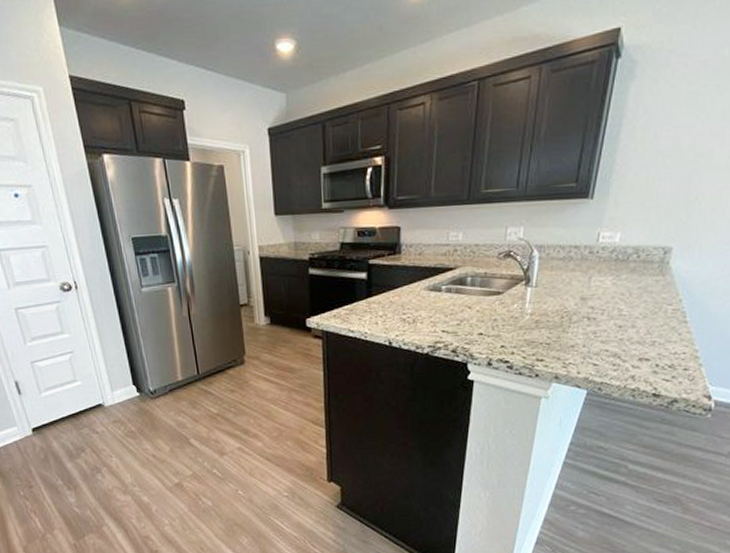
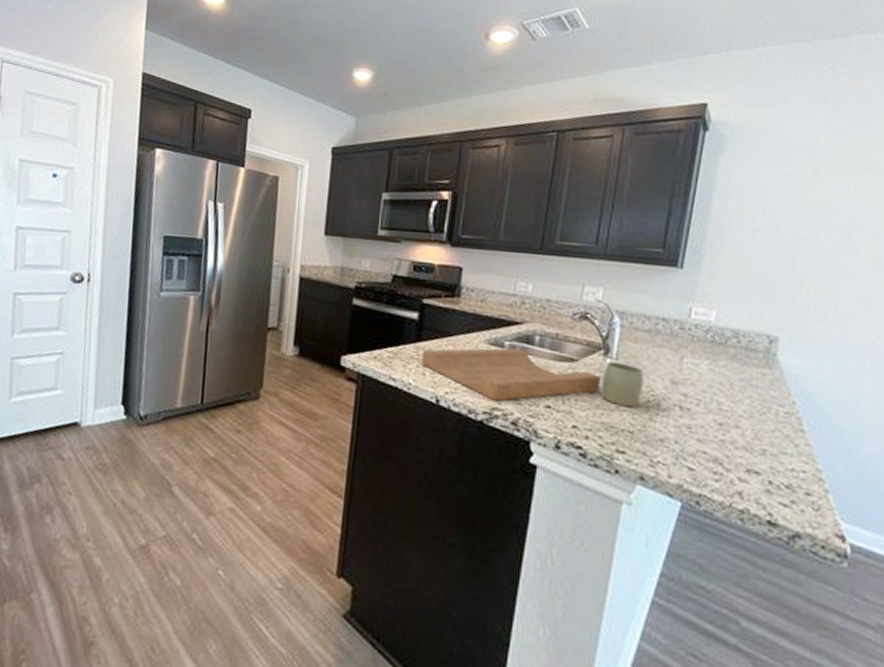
cutting board: none [373,290,523,336] -> present [421,347,601,401]
mug: none [523,289,559,325] -> present [601,361,644,408]

